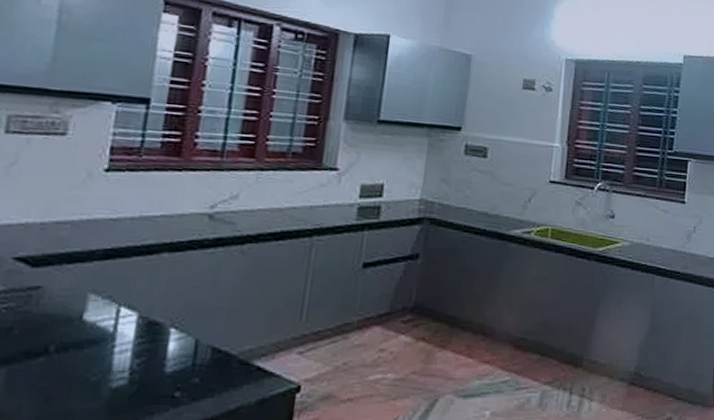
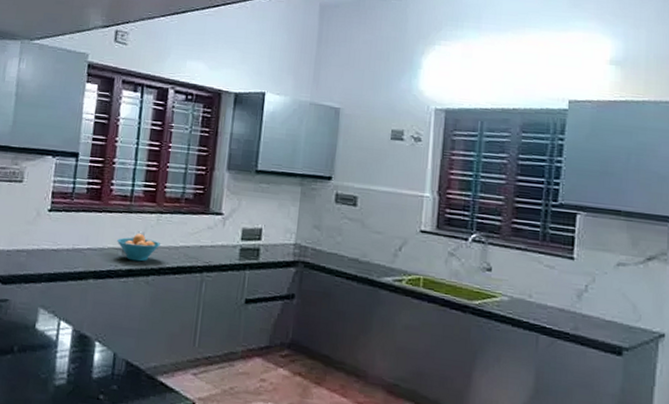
fruit bowl: none [202,195,260,228] -> present [117,233,160,262]

